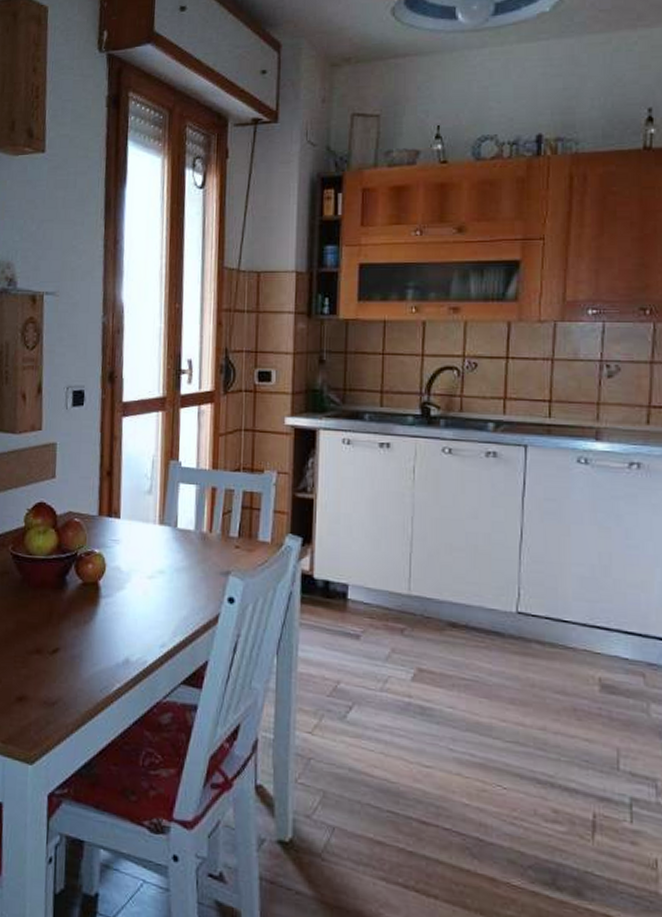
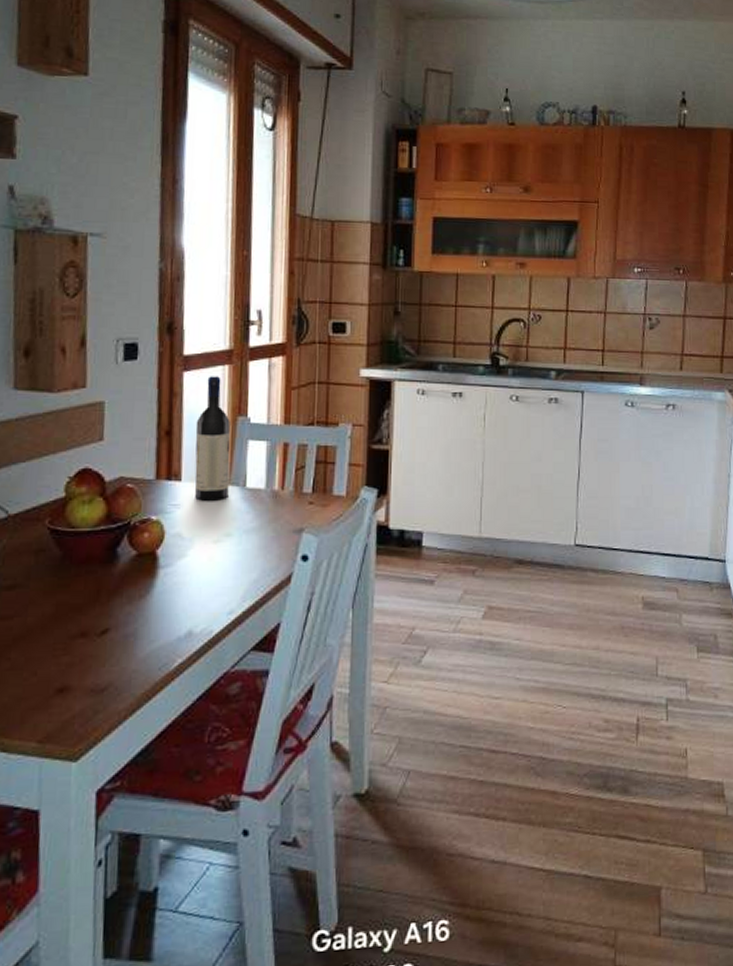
wine bottle: none [131,422,164,539] -> present [194,376,231,501]

